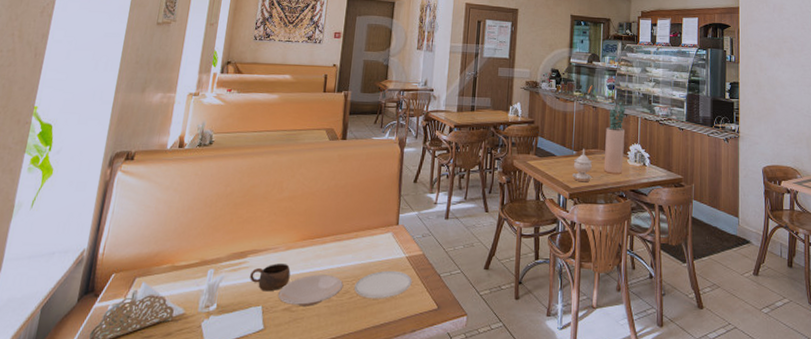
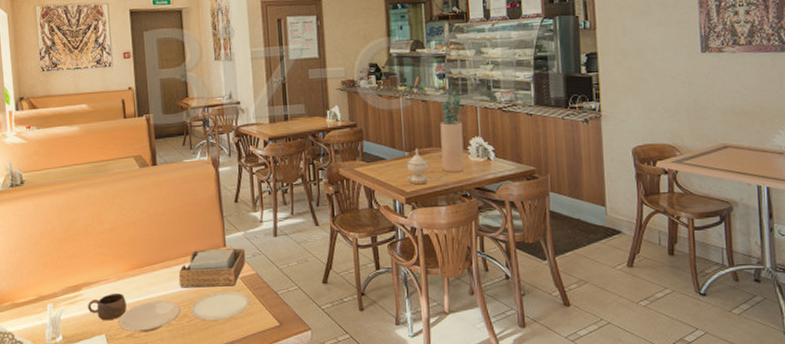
napkin holder: none [346,226,417,265] -> present [178,248,246,288]

